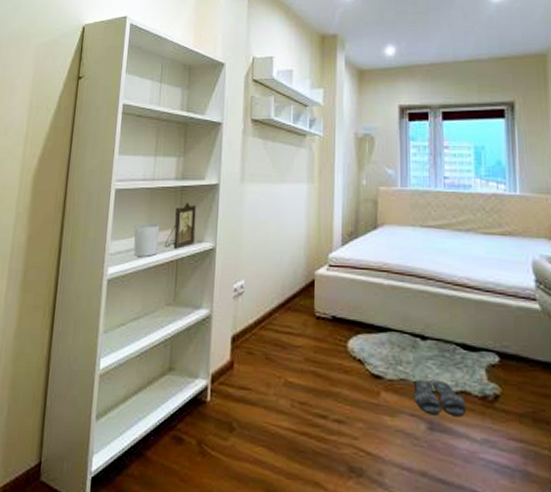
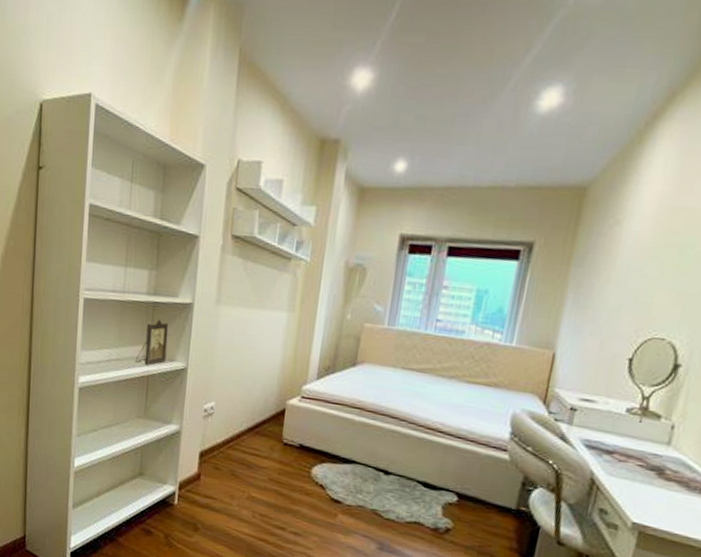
candle holder: present [133,223,160,257] -> none [104,336,131,370]
slippers: present [413,380,465,417] -> none [368,508,417,543]

